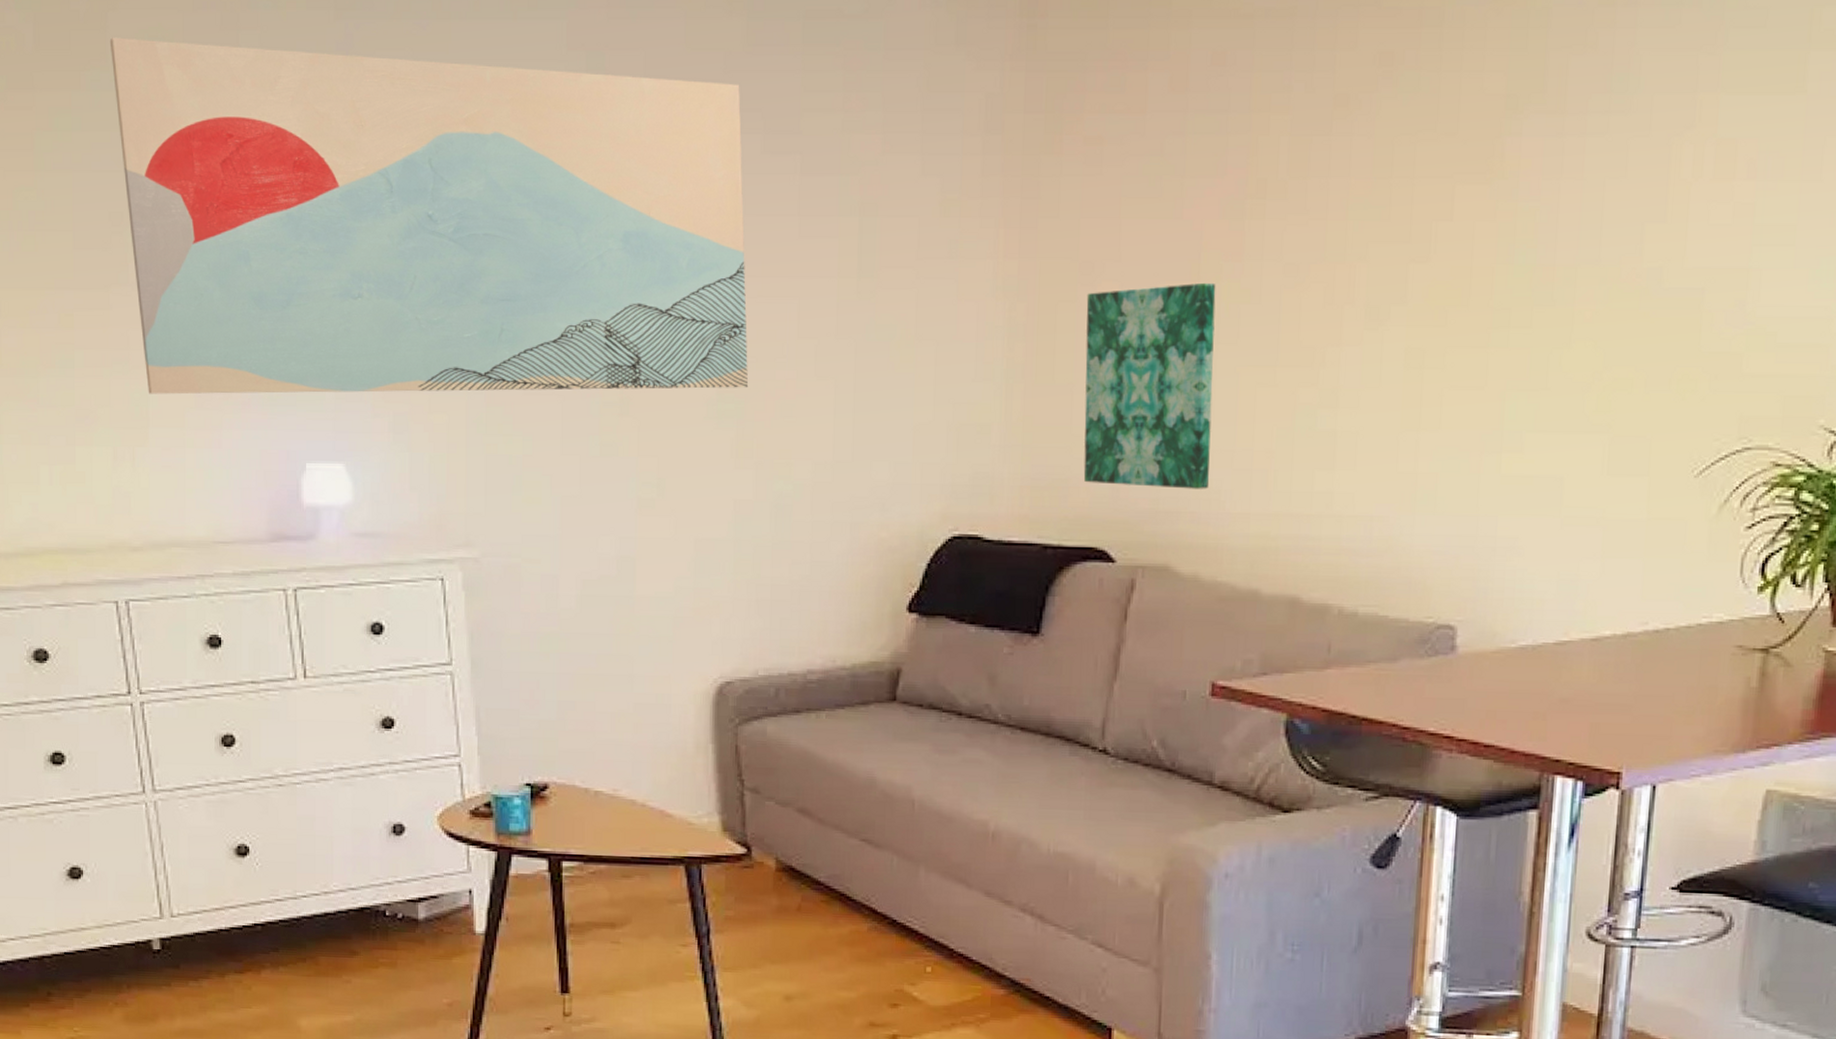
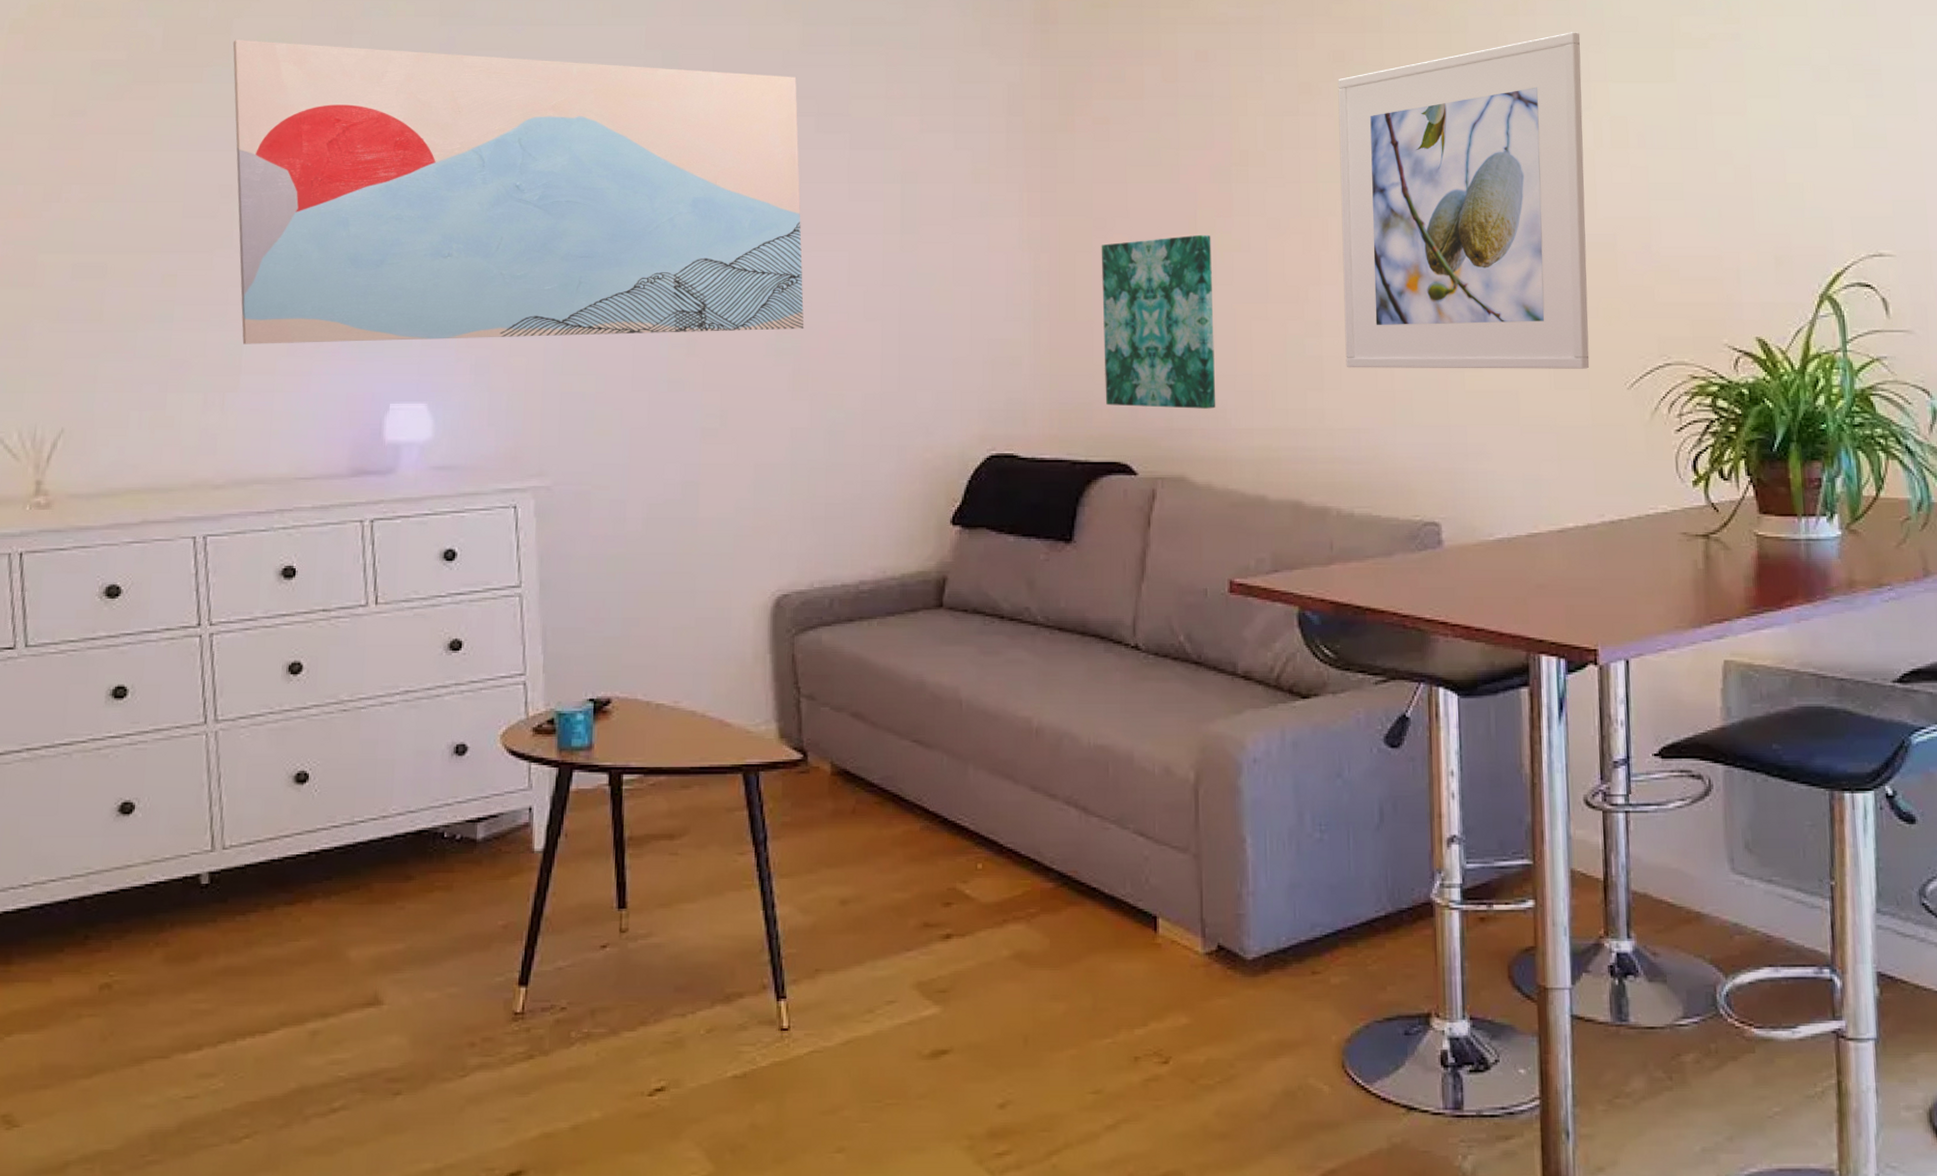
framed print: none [1363,27,1692,452] -> present [1338,32,1590,369]

